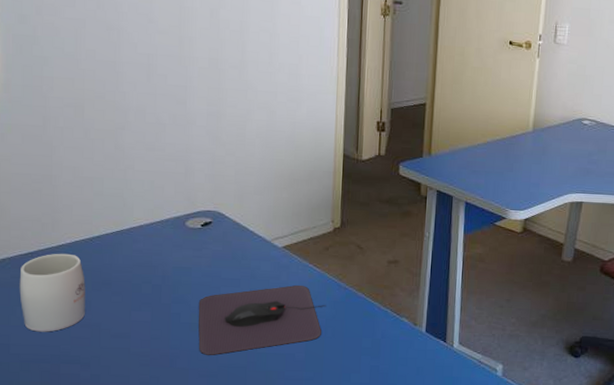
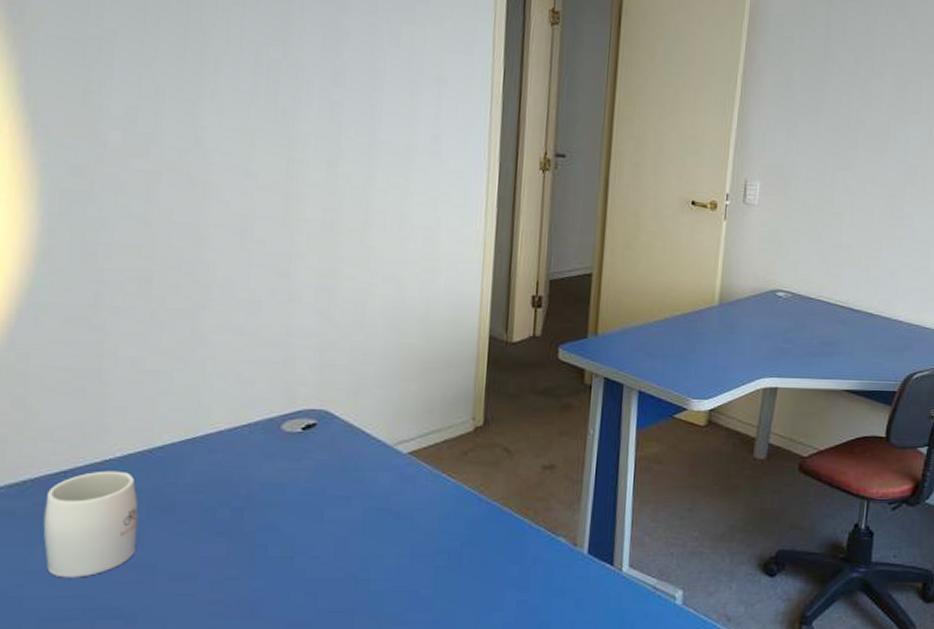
mousepad: present [198,285,326,355] -> none [290,502,462,598]

